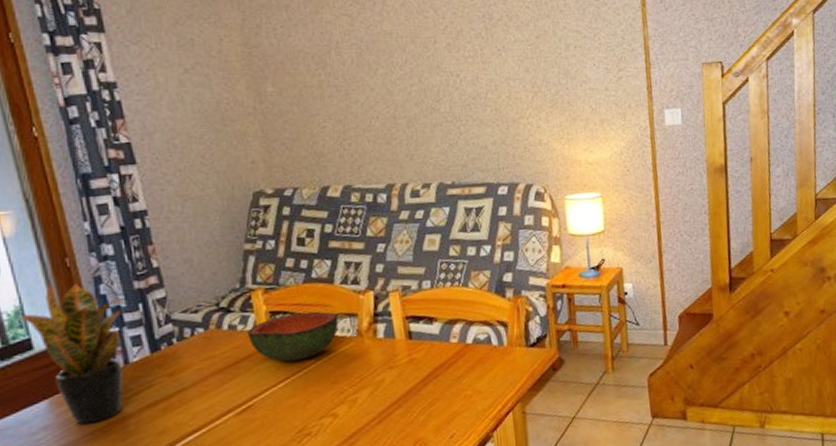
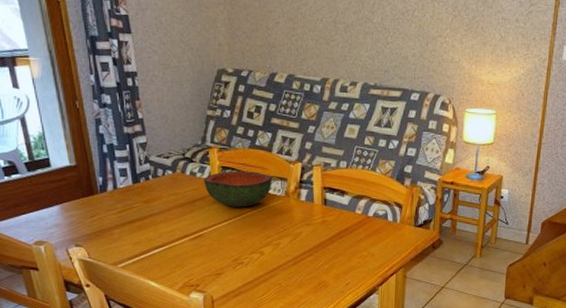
potted plant: present [22,283,125,425] -> none [44,118,117,228]

